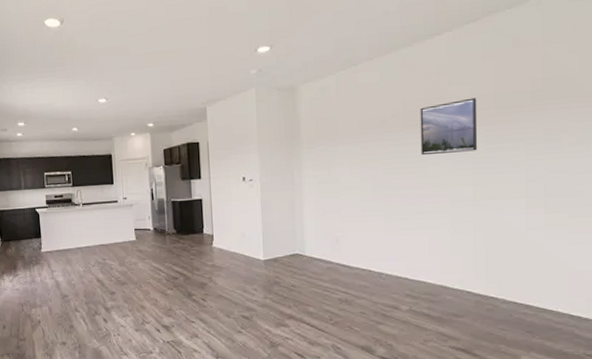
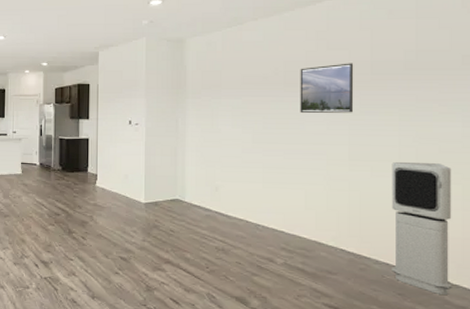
air purifier: none [518,196,582,330] -> present [391,162,452,296]

